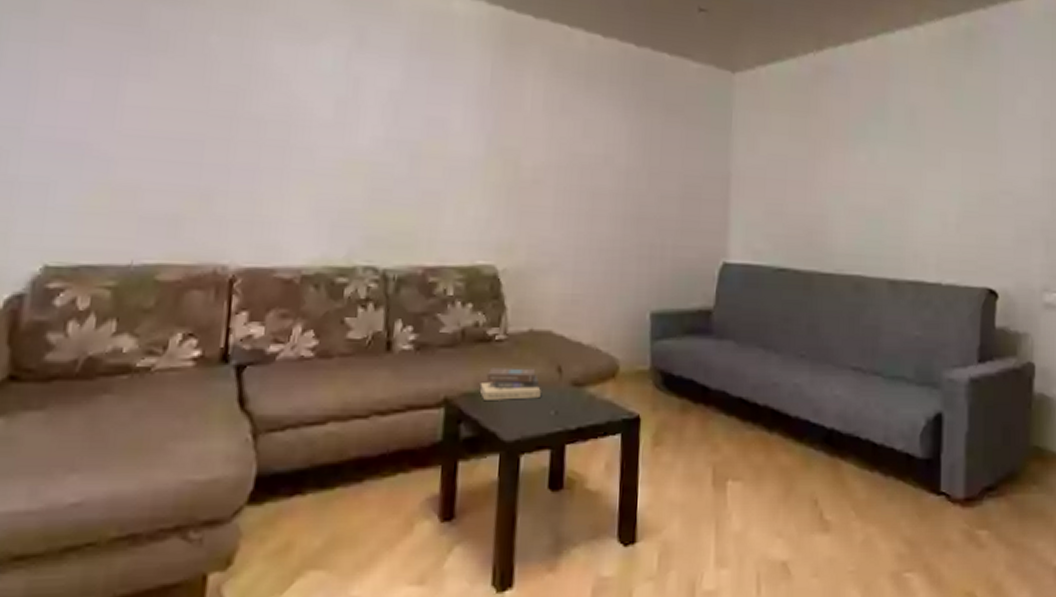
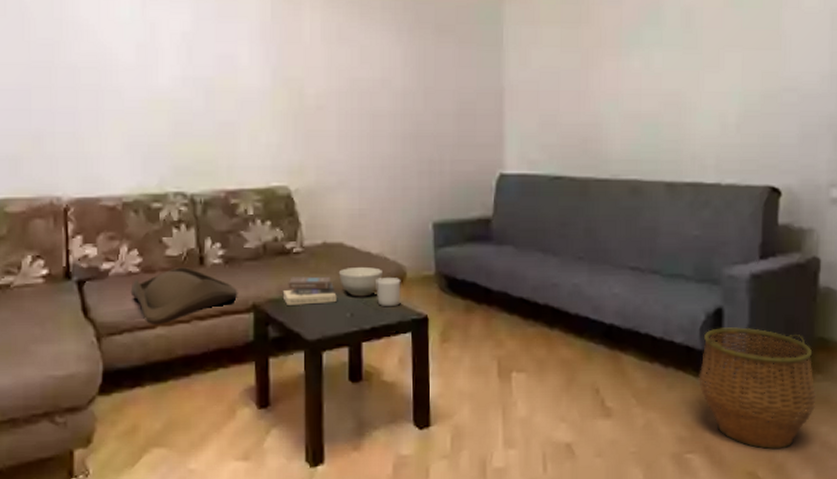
tricorn hat: none [300,351,429,421] -> present [130,266,238,326]
bowl: none [544,358,593,393] -> present [338,266,382,297]
mug: none [584,372,613,405] -> present [376,278,401,307]
basket: none [918,434,1032,566] -> present [699,327,816,449]

